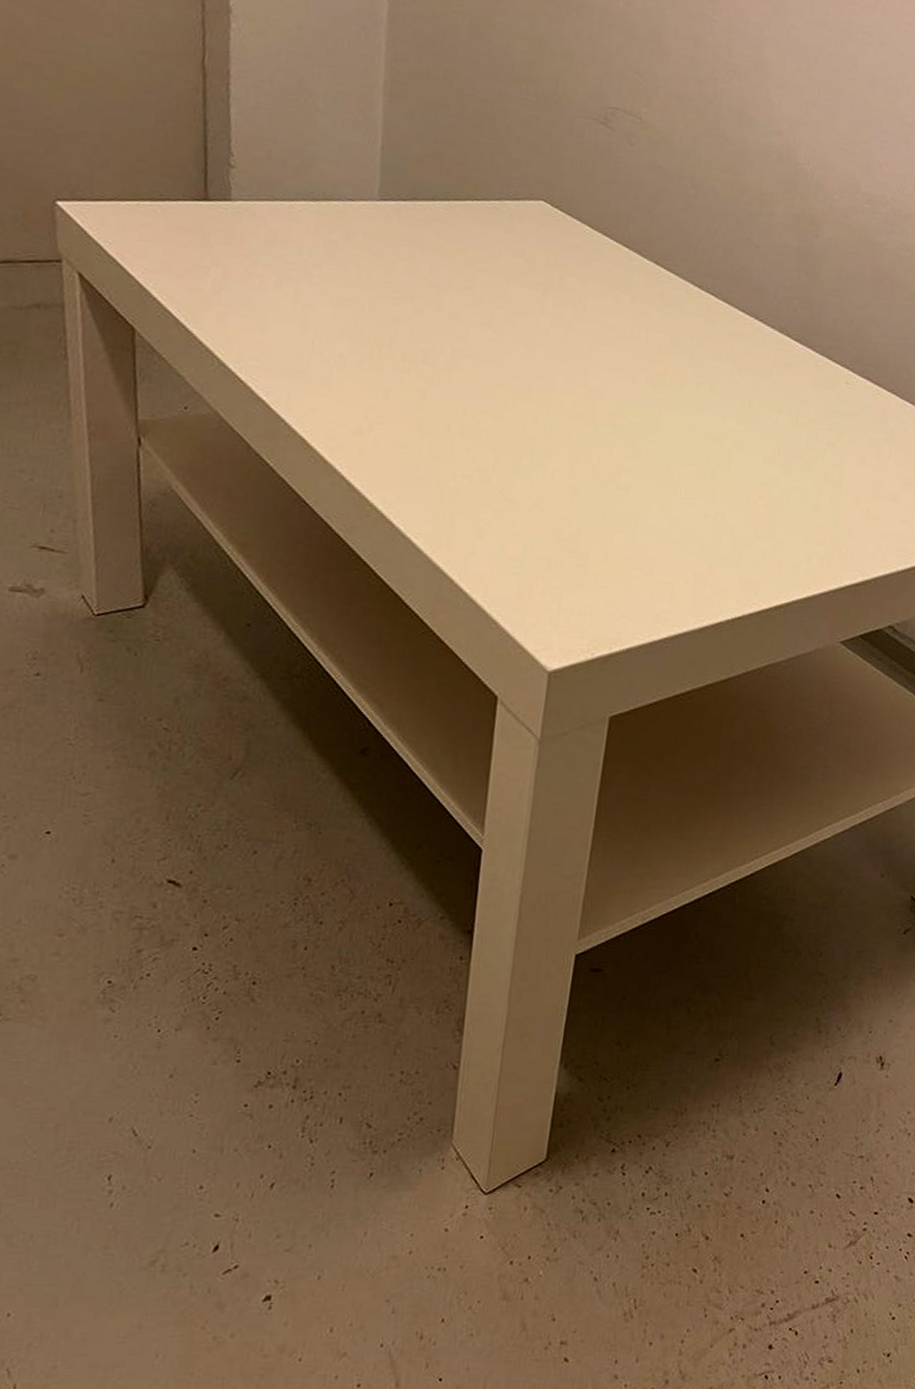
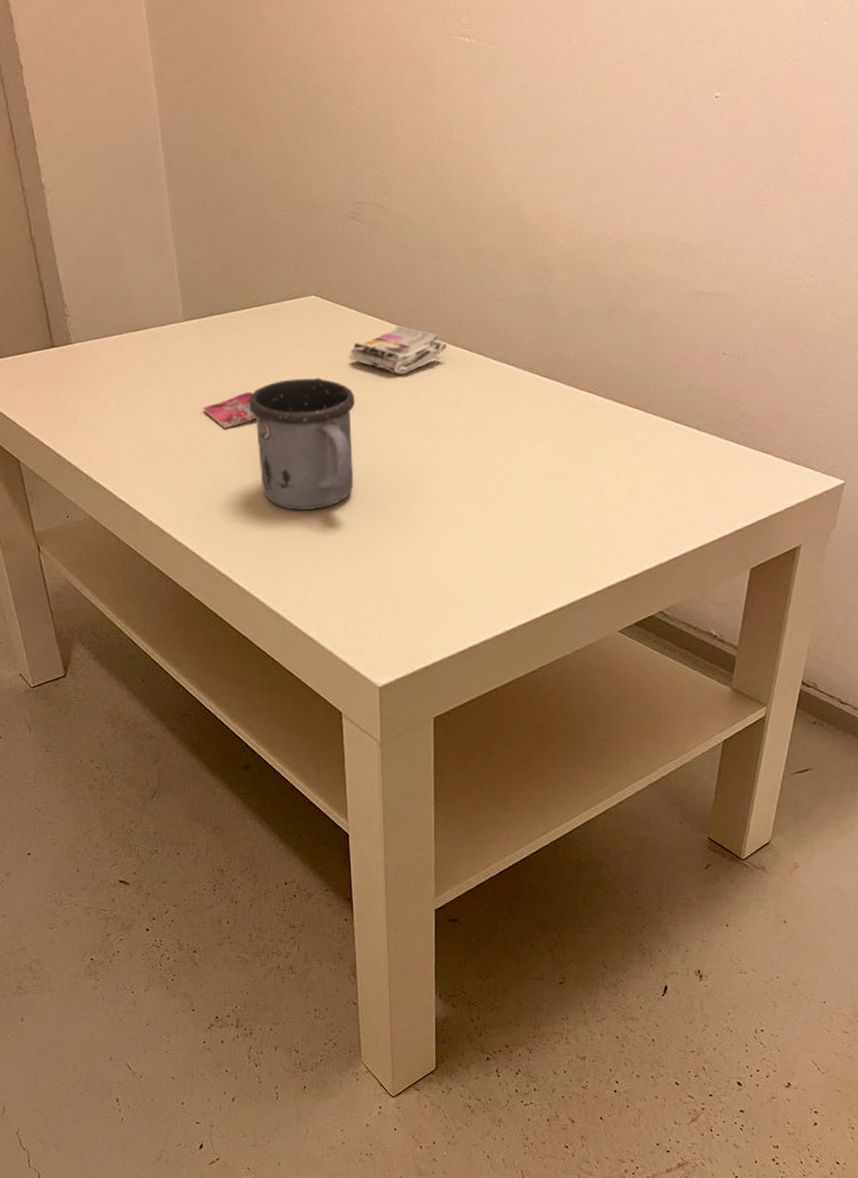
magazine: none [383,253,691,334] -> present [202,325,448,428]
mug: none [442,290,573,449] -> present [249,378,356,510]

